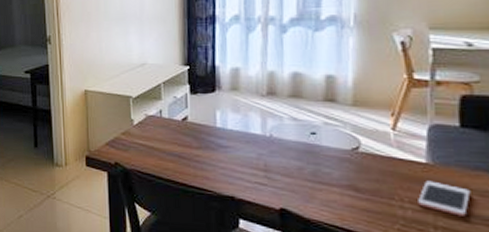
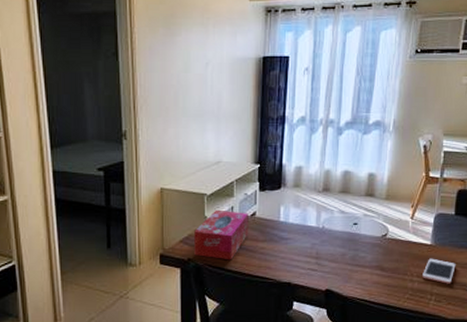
tissue box: none [120,113,180,167] -> present [194,209,249,260]

